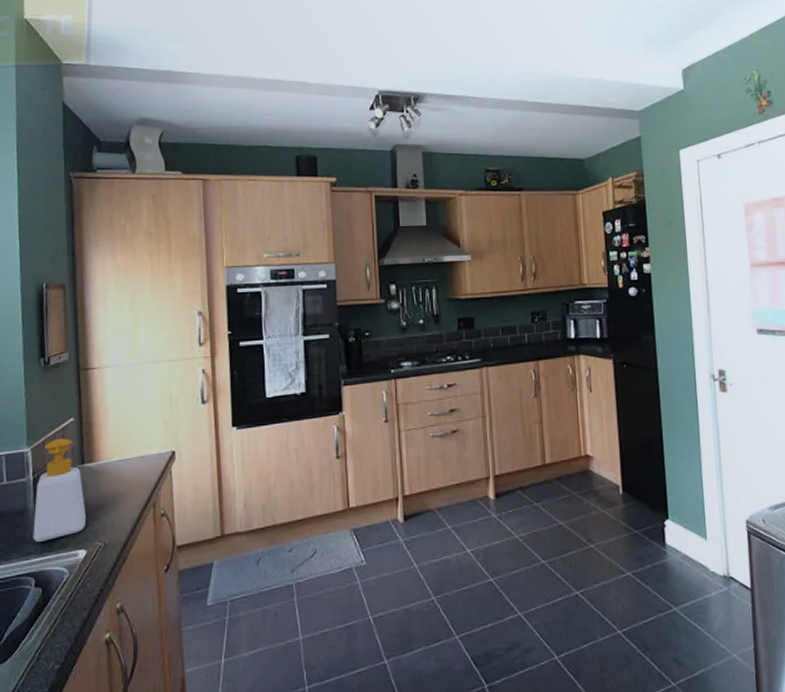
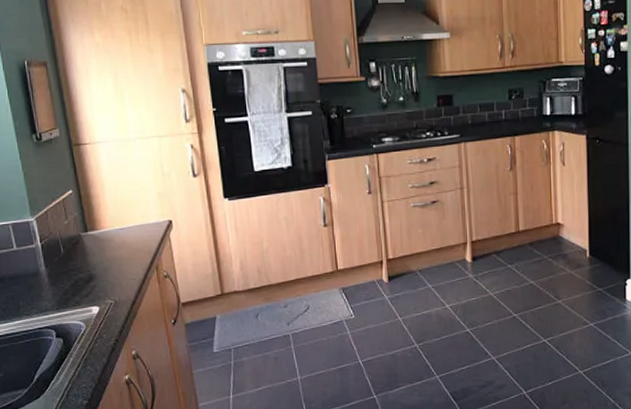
soap bottle: present [32,438,86,542] -> none [45,208,96,300]

